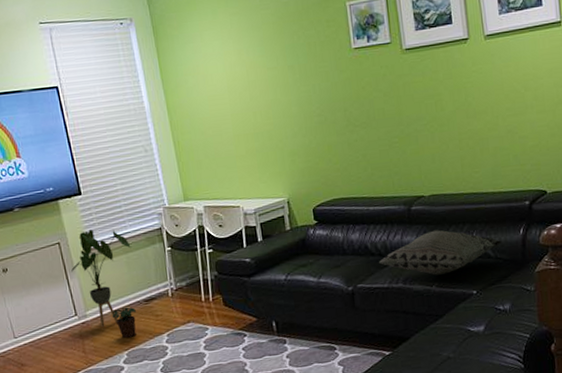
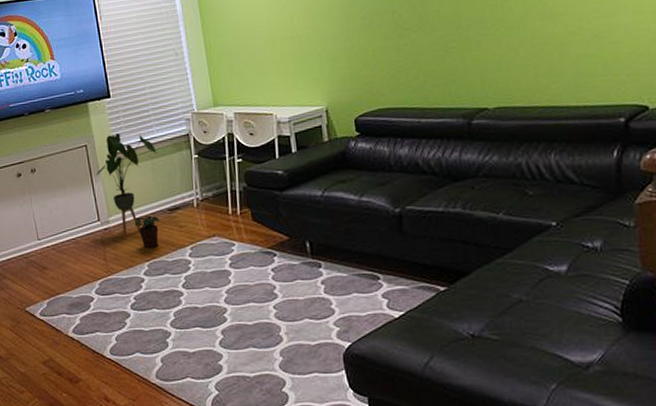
decorative pillow: present [378,230,503,275] -> none [431,148,590,201]

